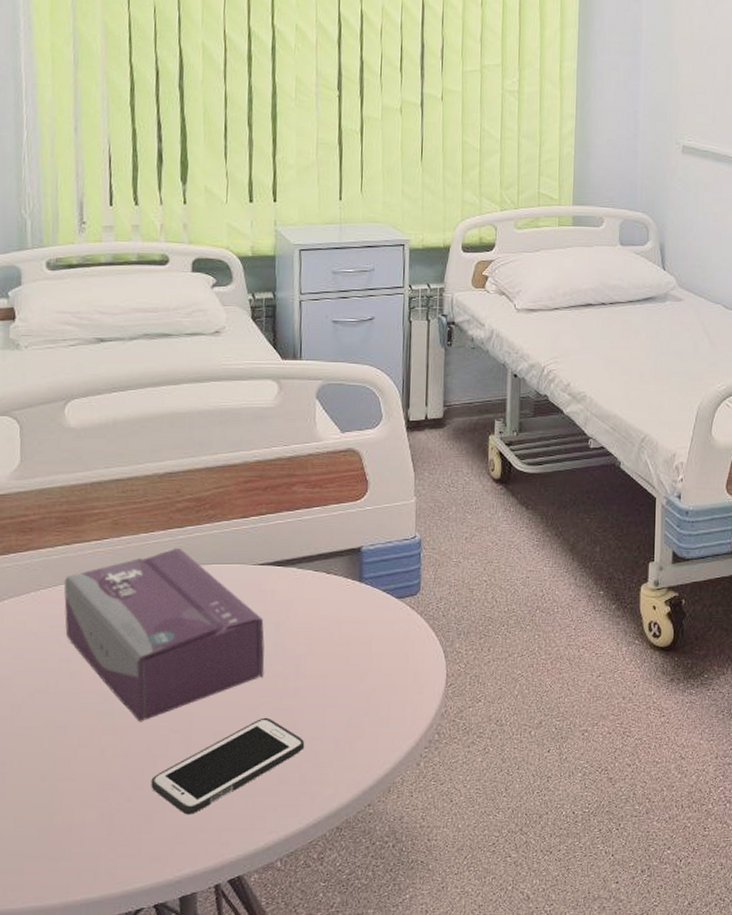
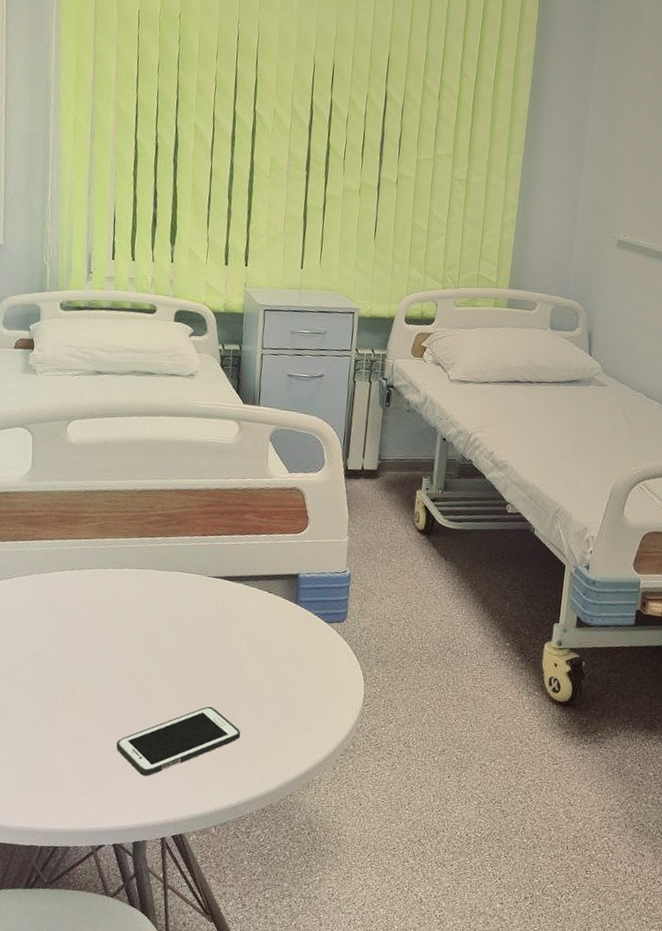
tissue box: present [63,547,265,722] -> none [58,553,214,694]

